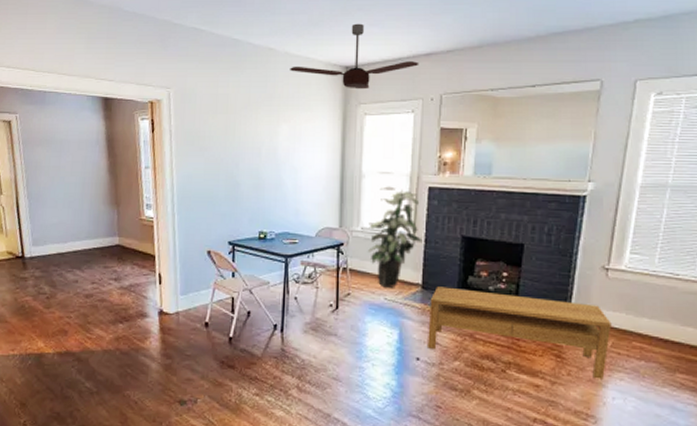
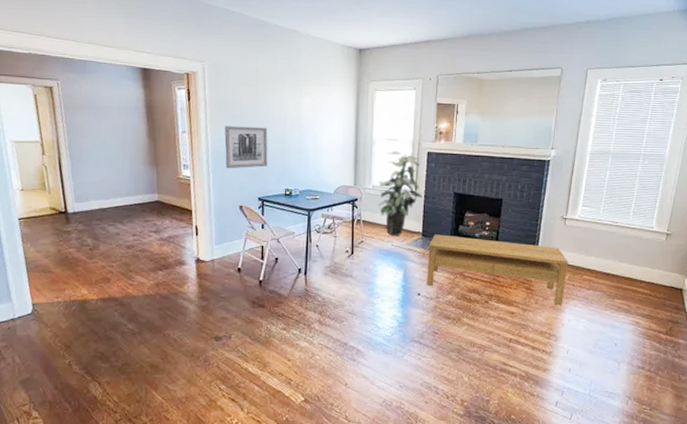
wall art: none [191,160,240,209] -> present [224,126,268,169]
ceiling fan: present [290,23,419,90] -> none [311,12,420,69]

